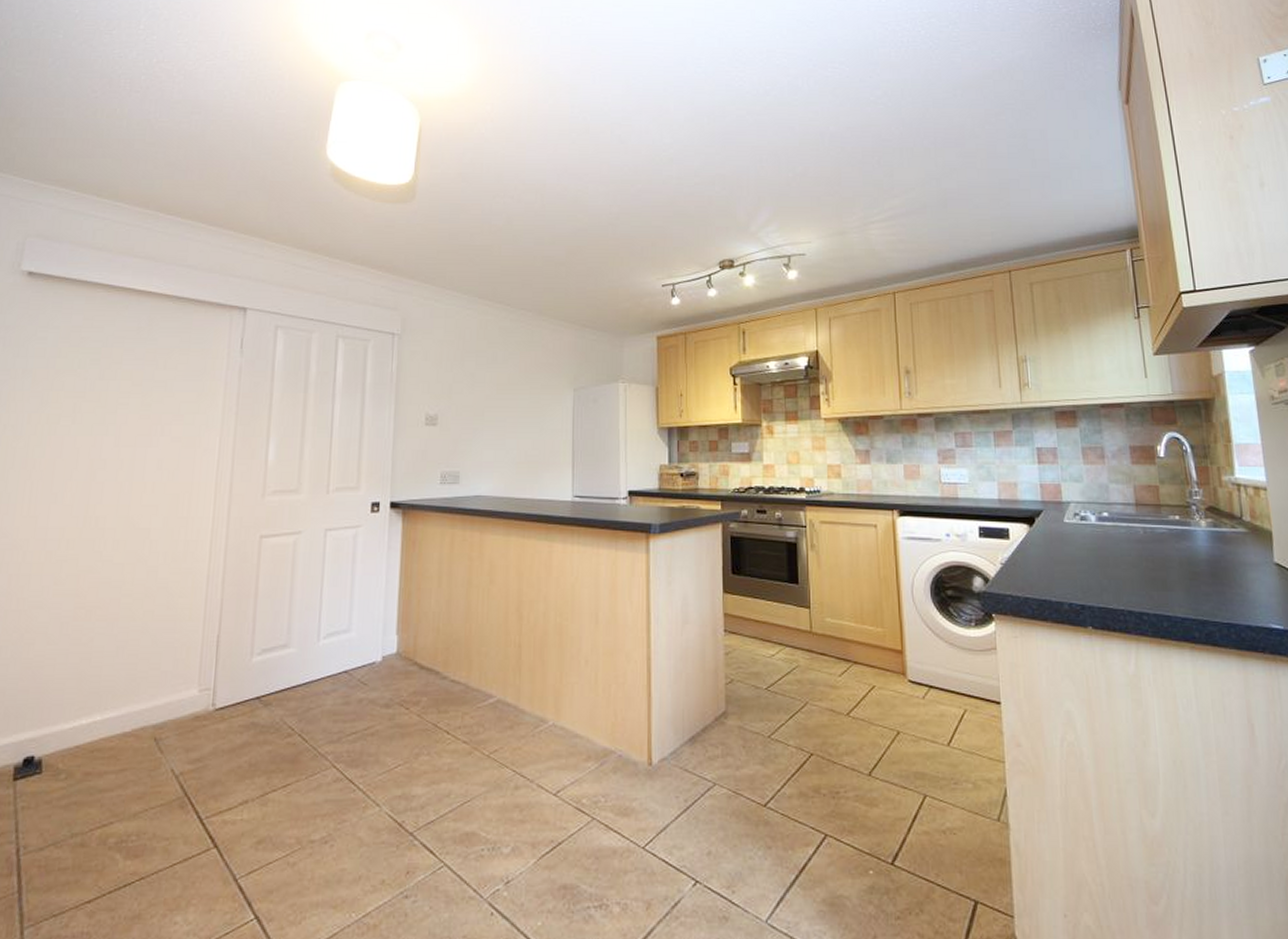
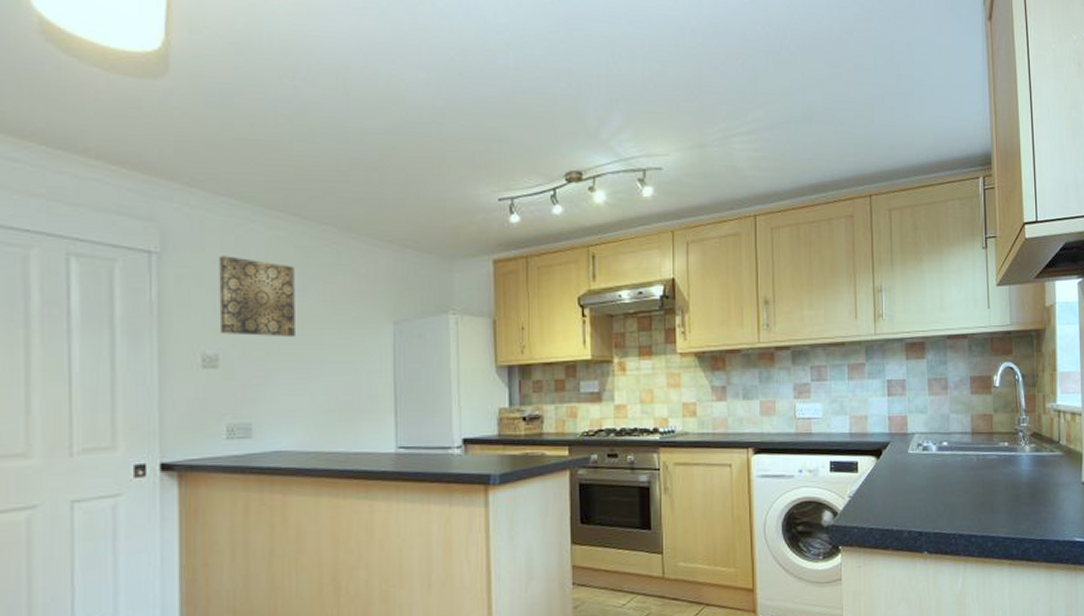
wall art: none [439,336,498,402] -> present [219,255,295,338]

